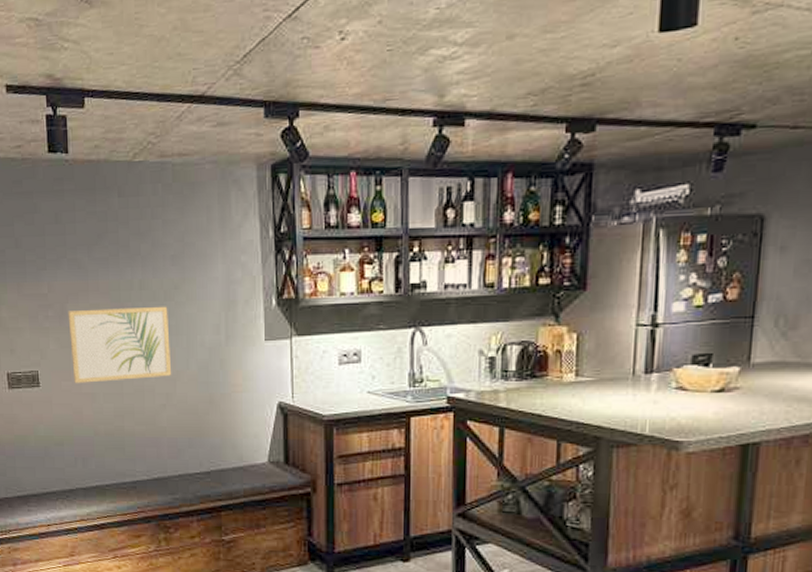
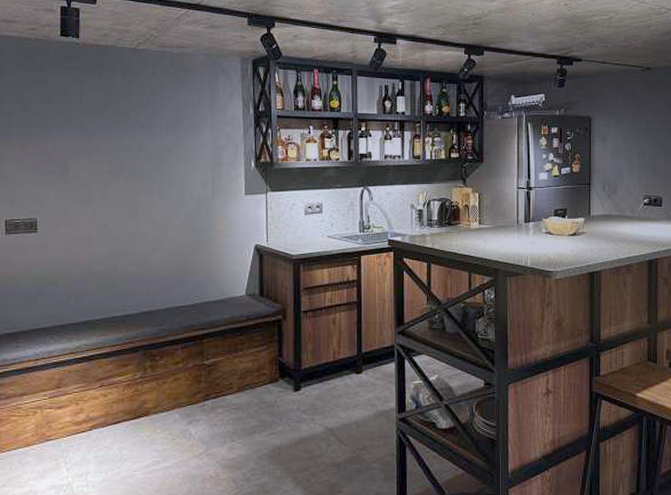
wall art: present [68,306,172,383] -> none [69,165,164,229]

